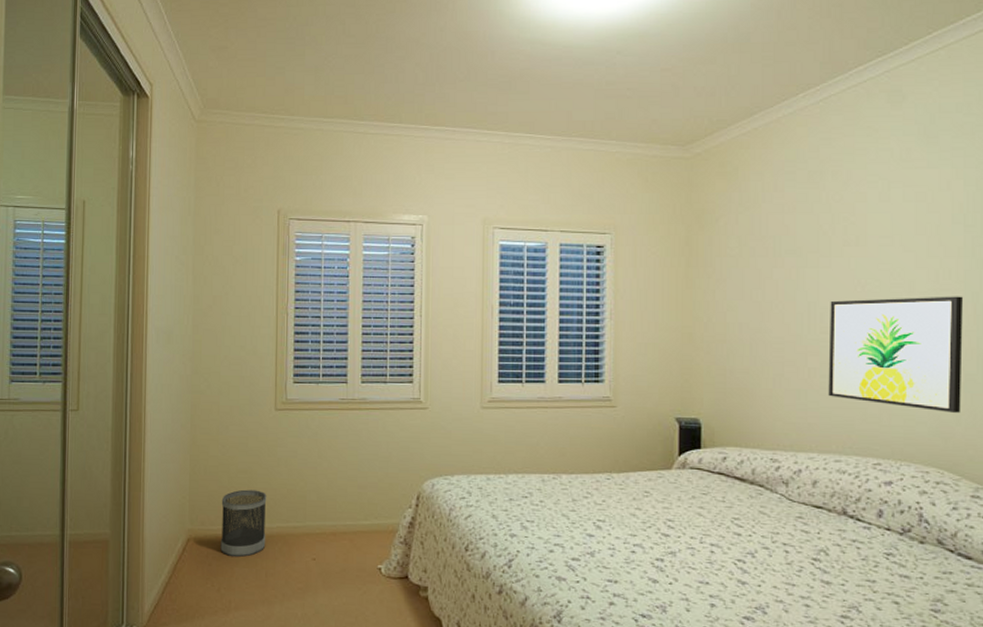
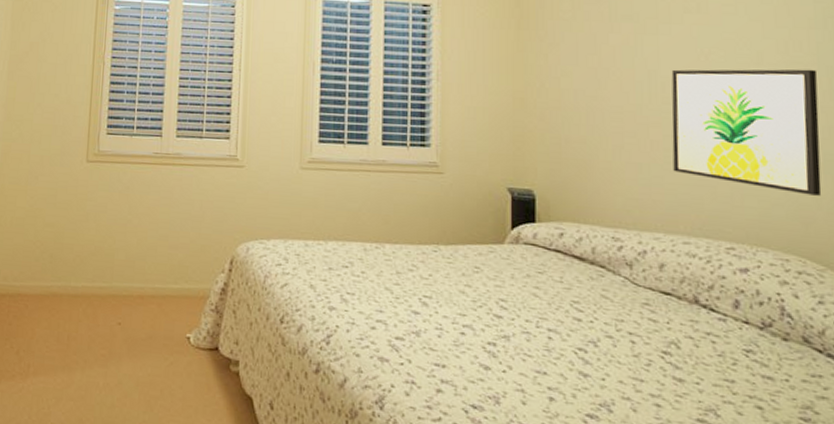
wastebasket: present [220,489,267,558] -> none [22,244,73,318]

